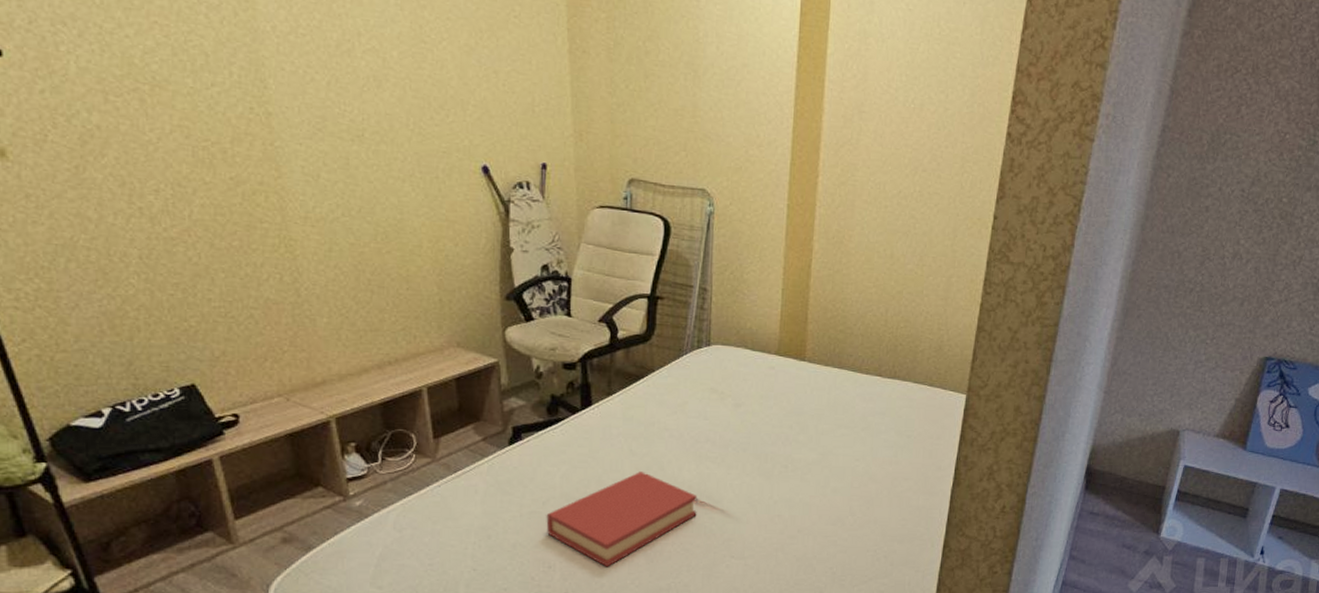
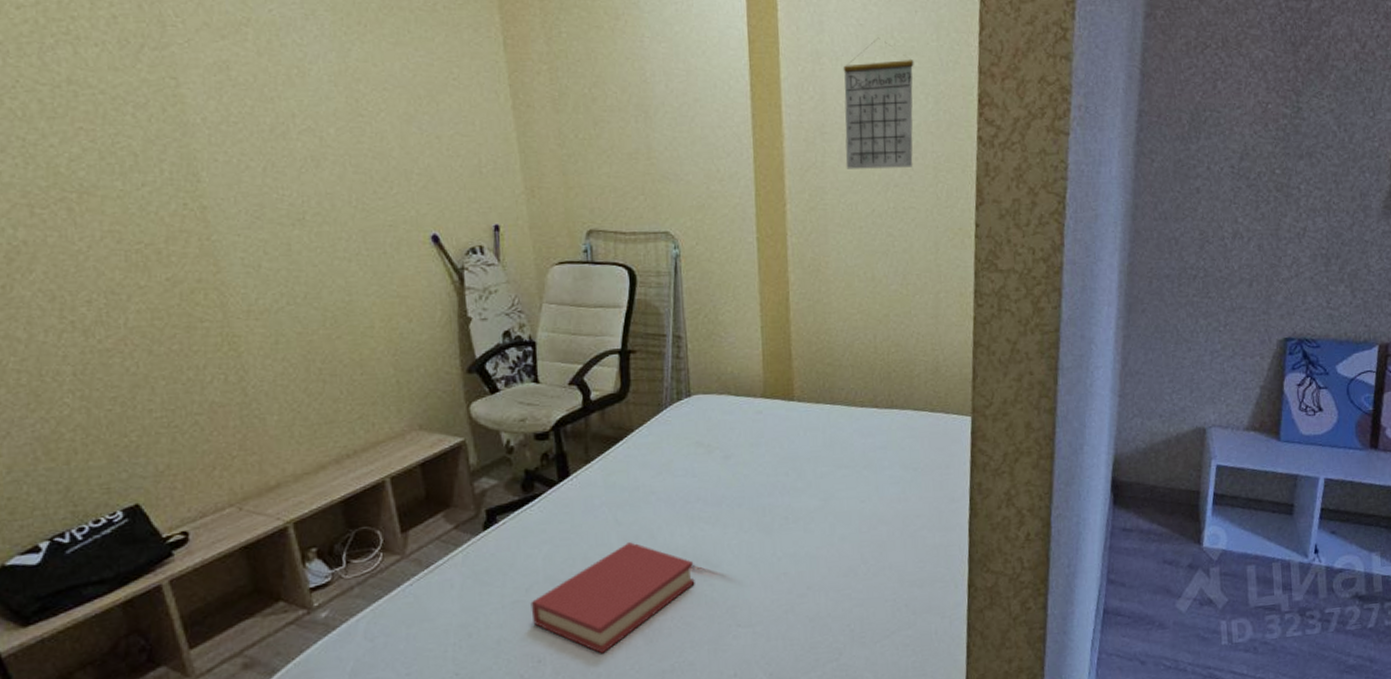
calendar: none [879,24,956,155] -> present [843,37,914,169]

